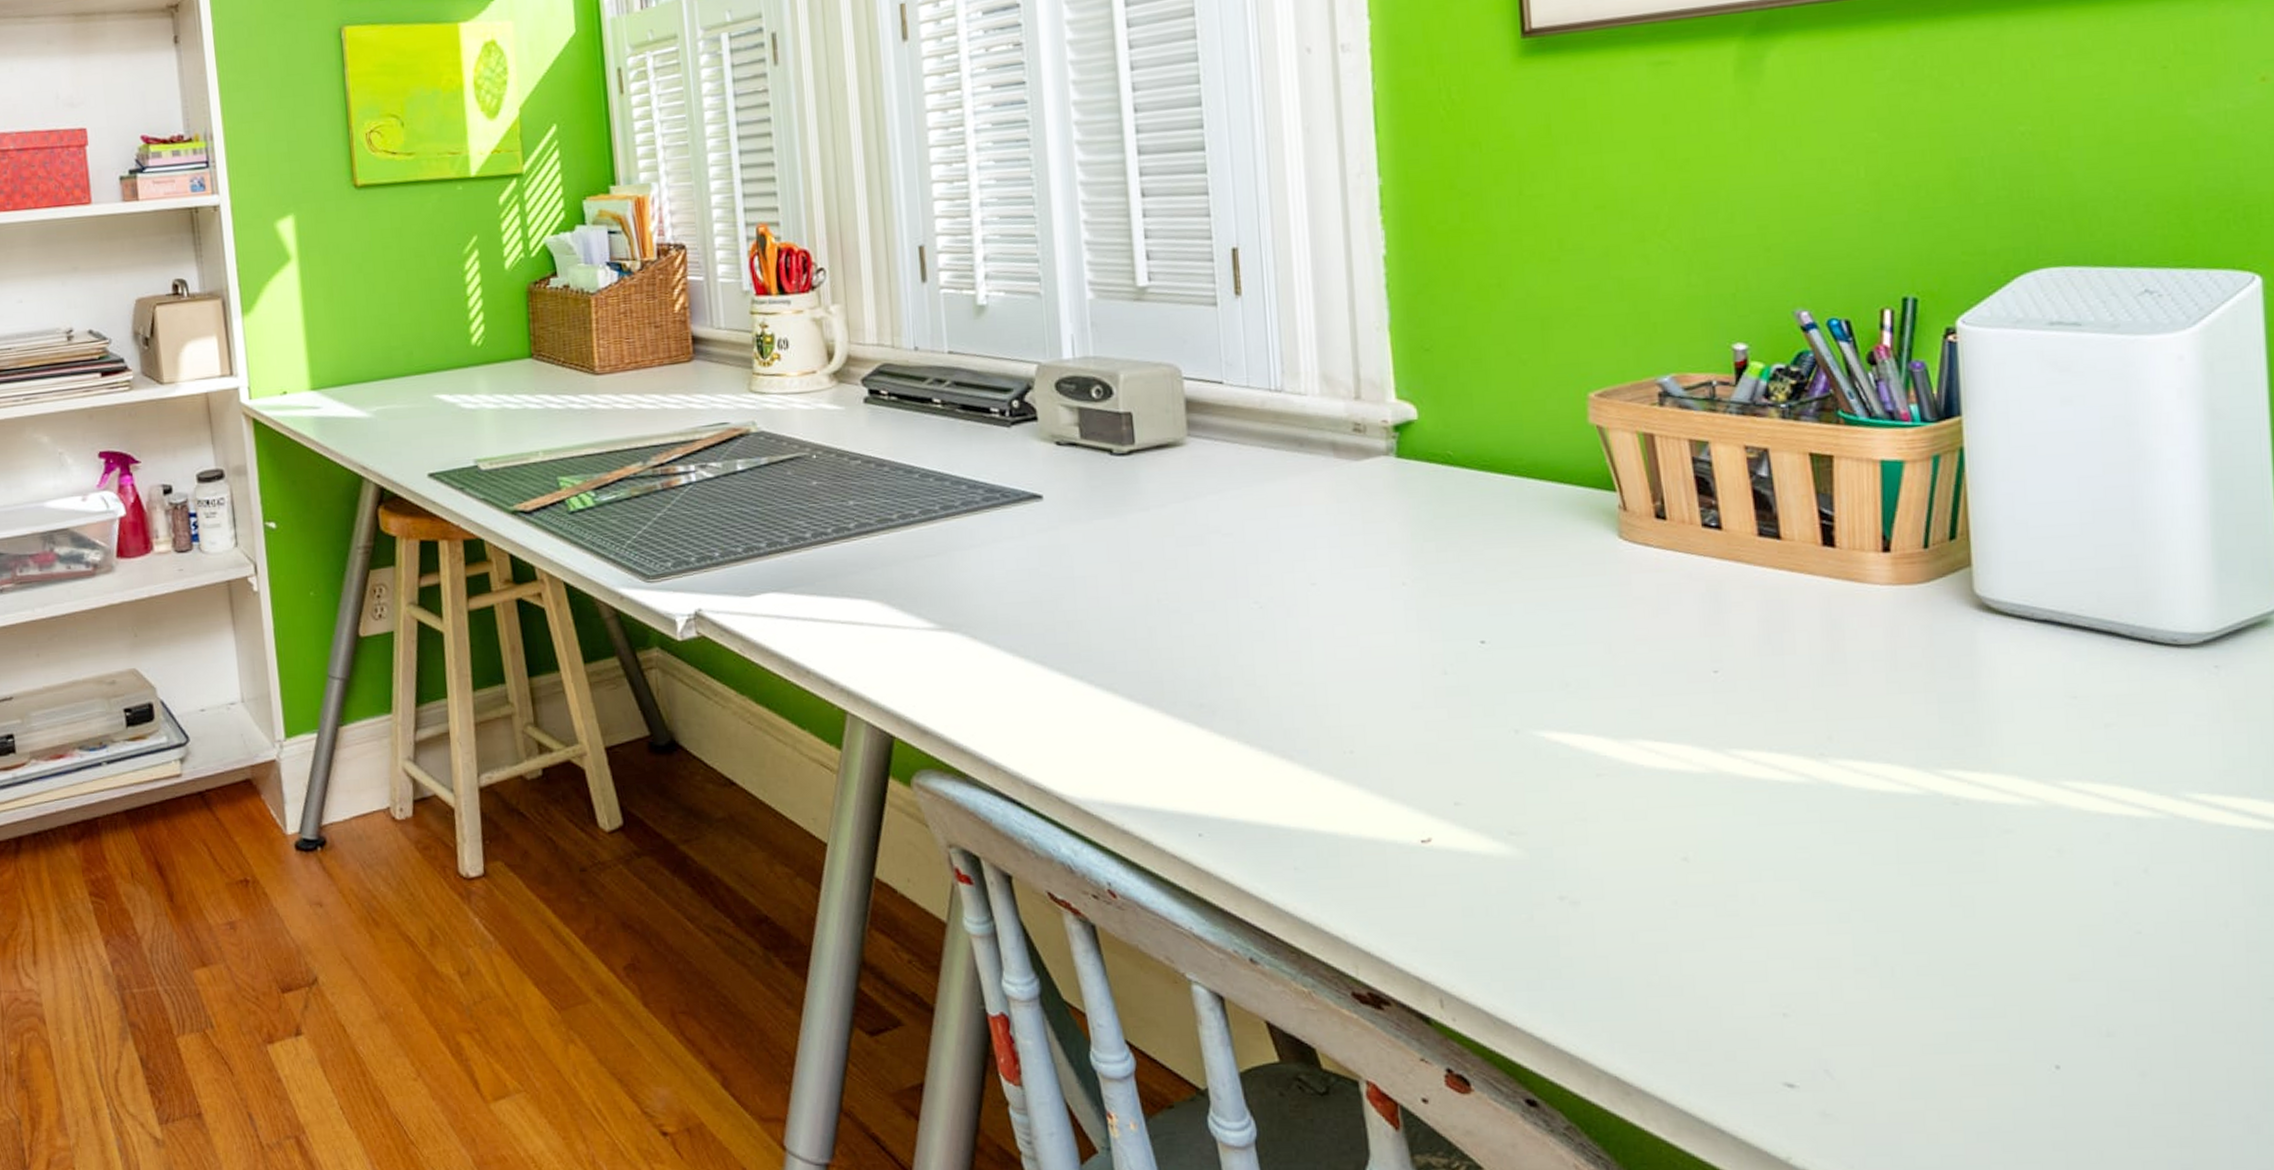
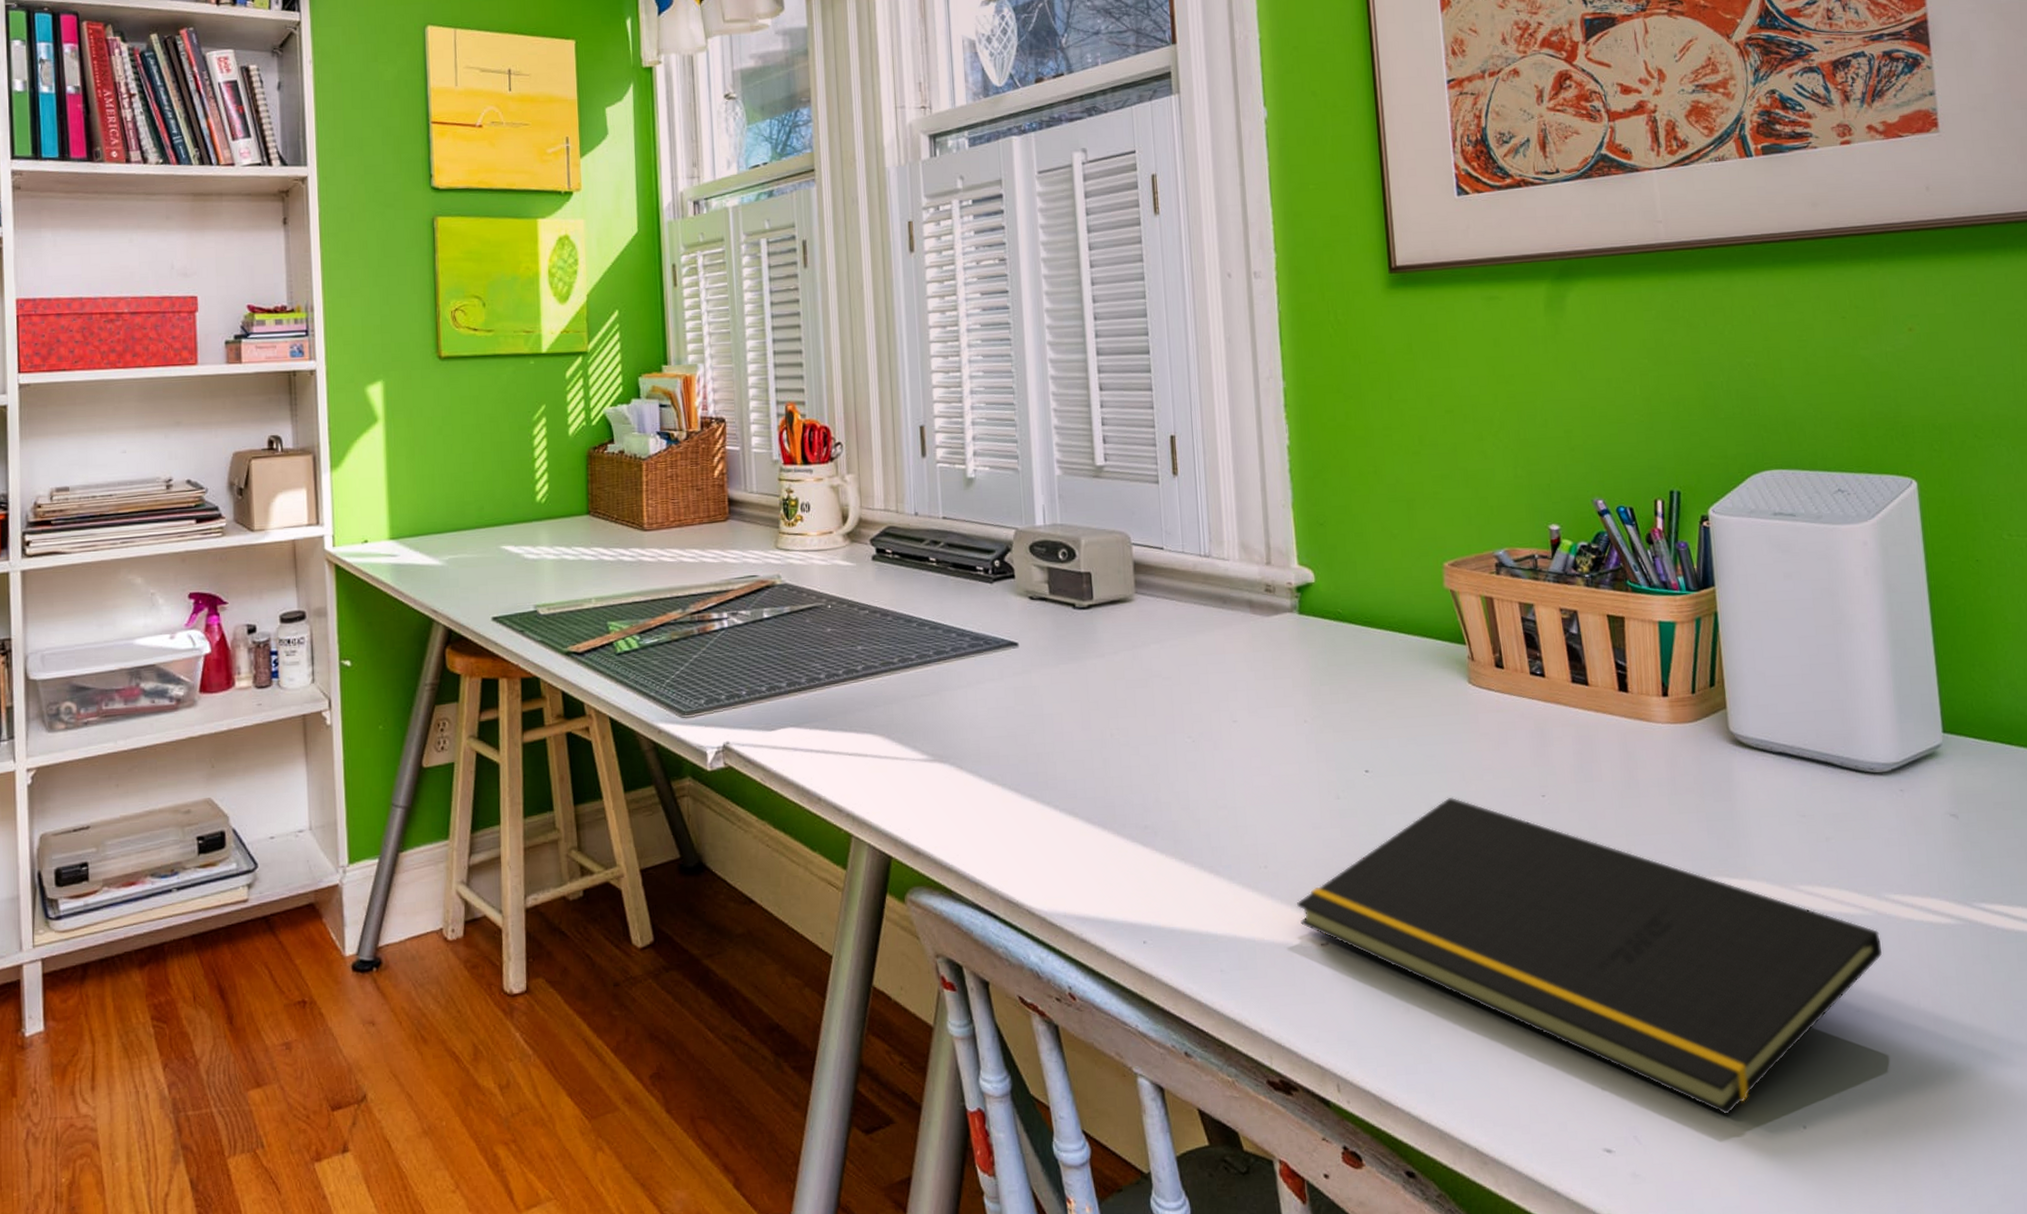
notepad: none [1391,672,2177,1050] -> present [1297,797,1882,1115]

